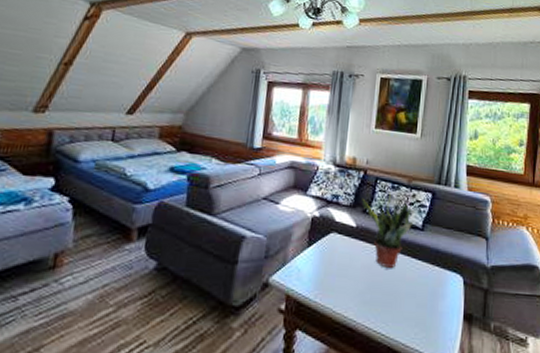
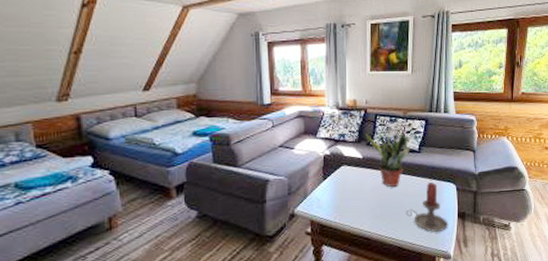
candle holder: none [400,269,452,335] -> present [405,182,449,232]

